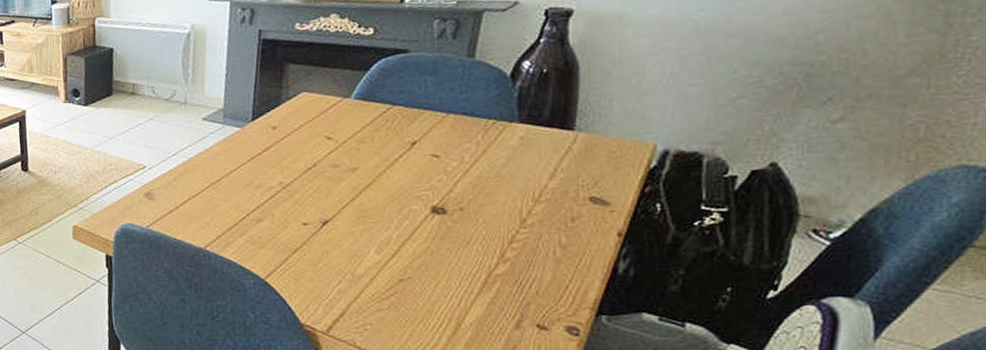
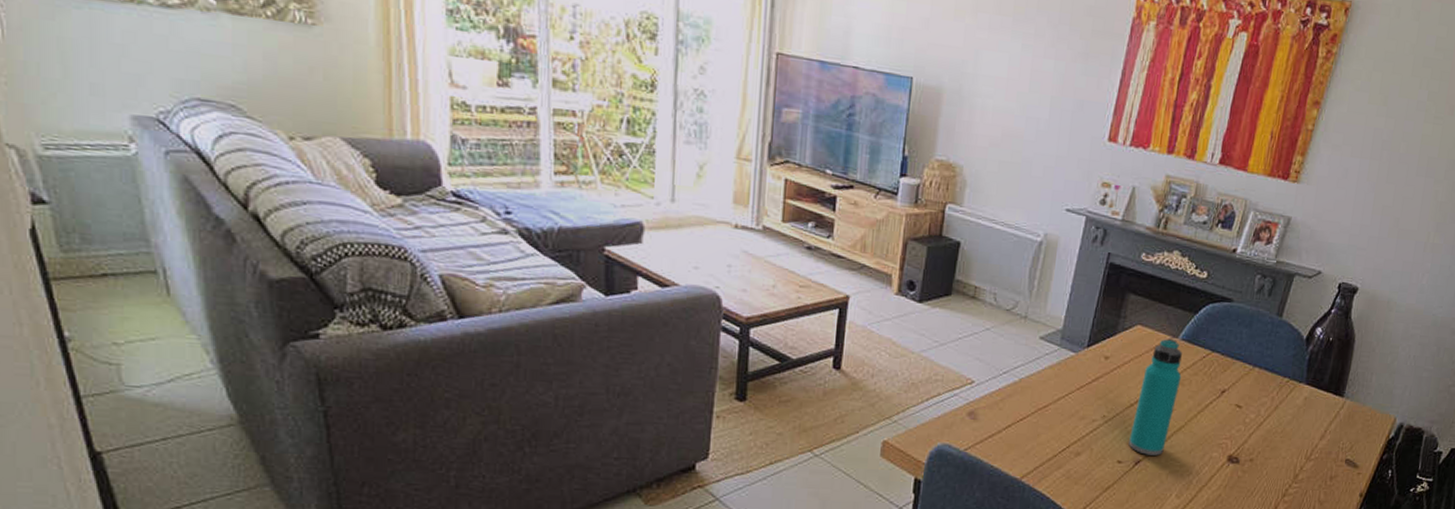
water bottle: none [312,99,361,215] -> present [1129,338,1182,456]

